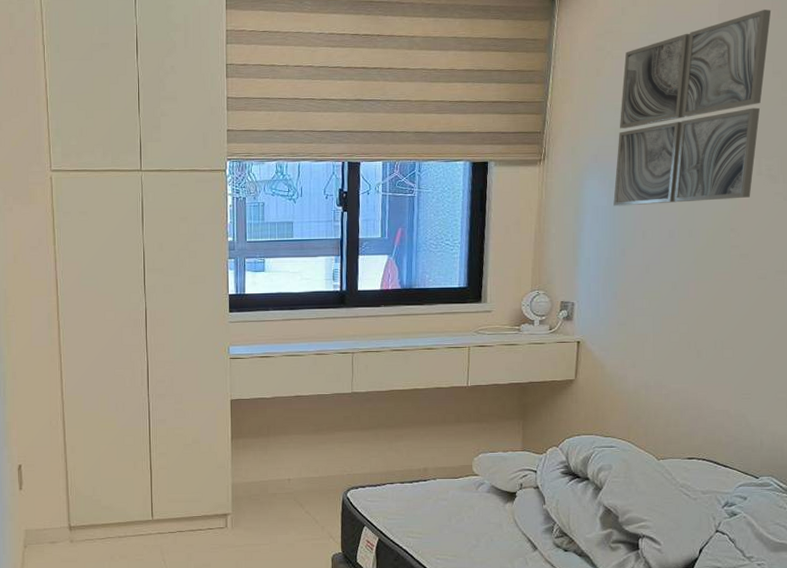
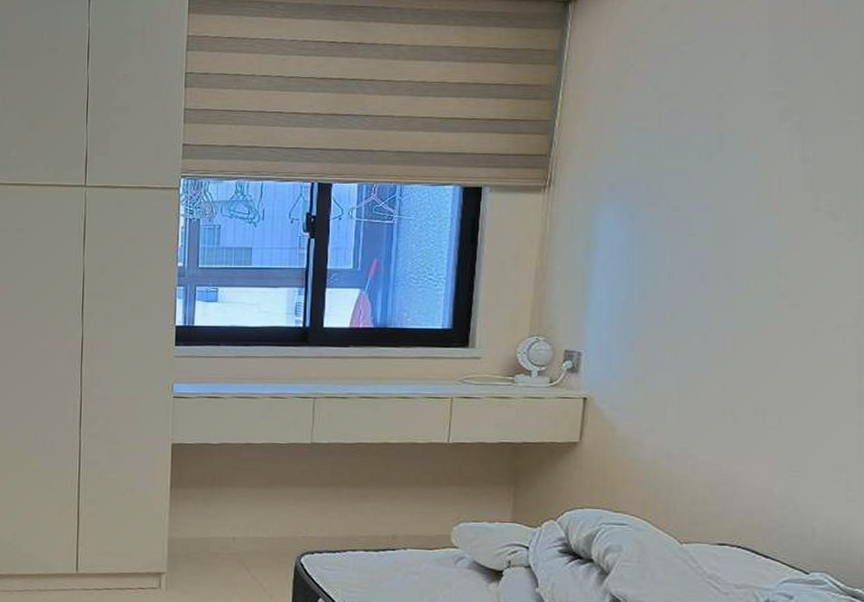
wall art: present [613,9,772,207] -> none [633,19,836,243]

